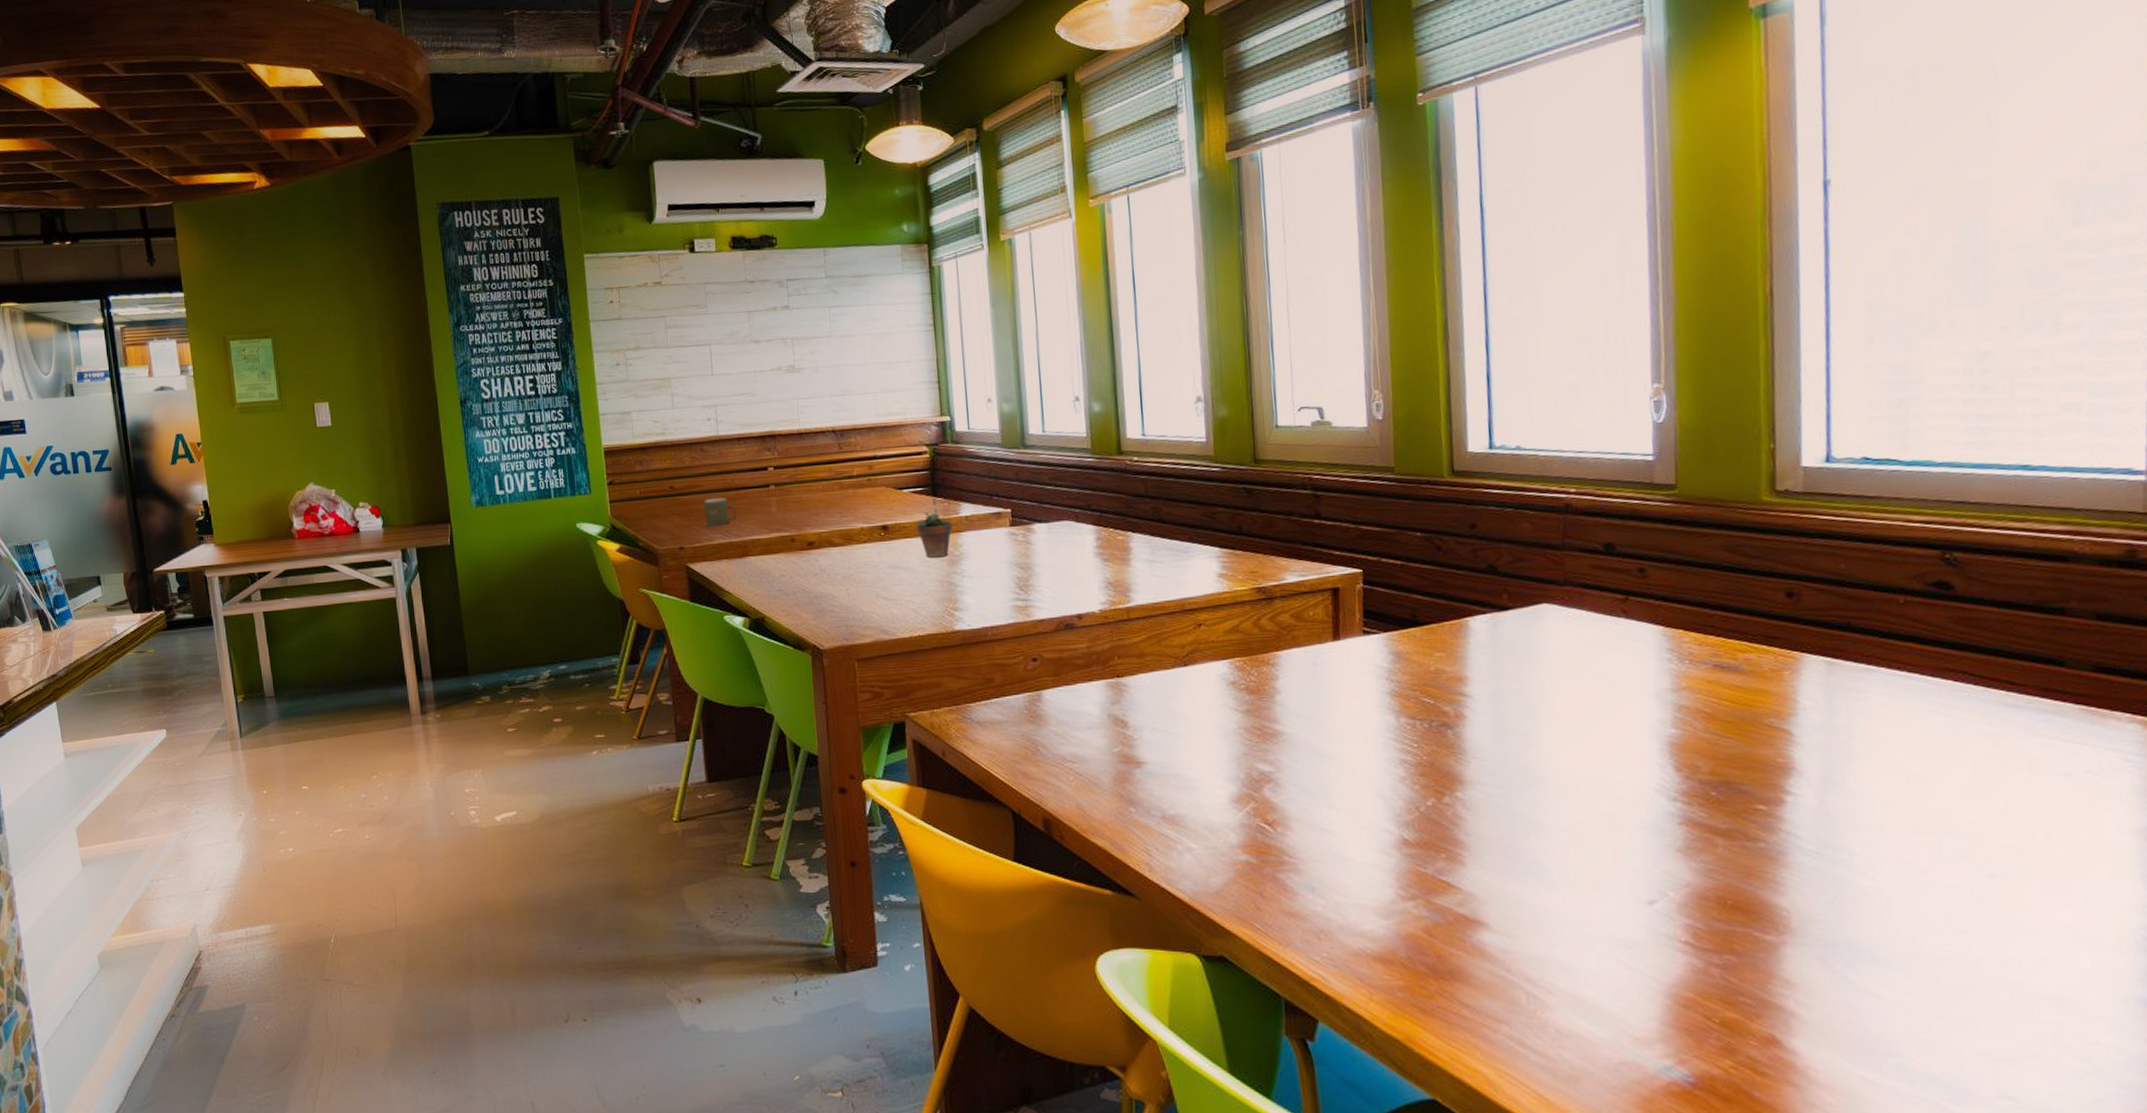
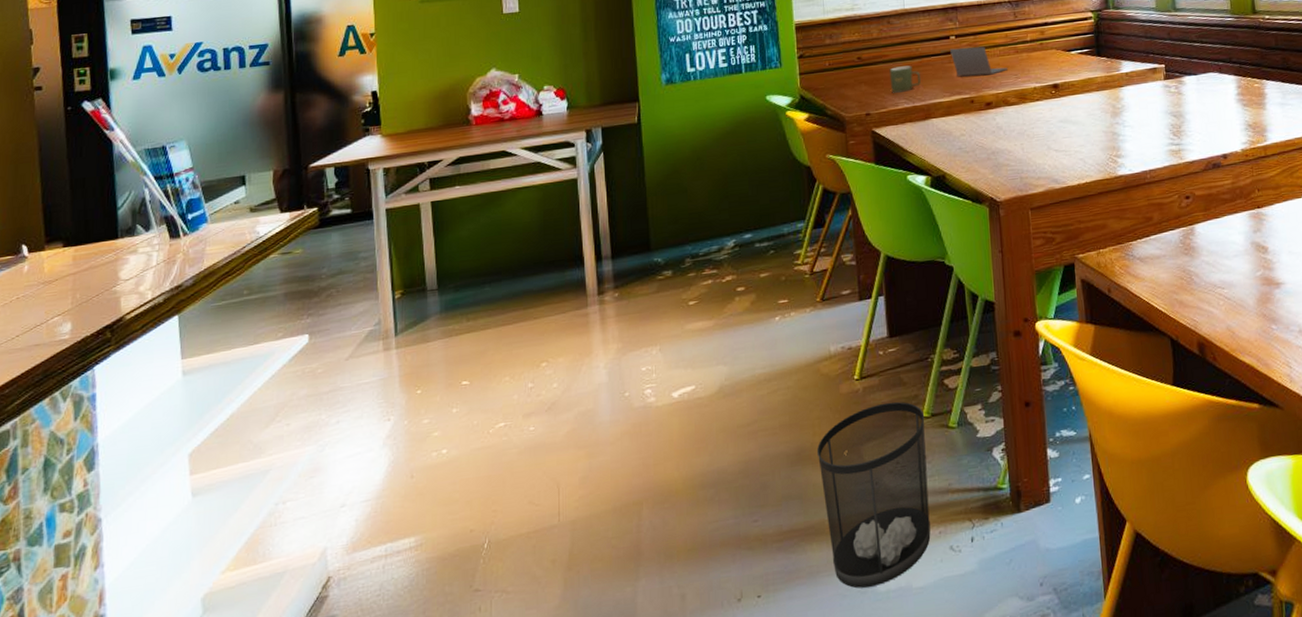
waste bin: none [637,847,753,1025] -> present [816,401,931,589]
laptop computer: none [768,480,832,513] -> present [950,46,1008,77]
succulent plant: present [917,498,953,558] -> none [1083,58,1115,112]

